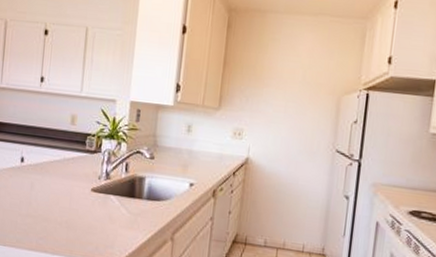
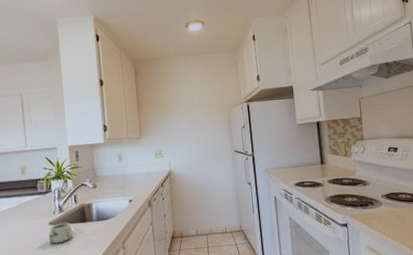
mug: none [88,191,117,216] -> present [48,222,73,244]

